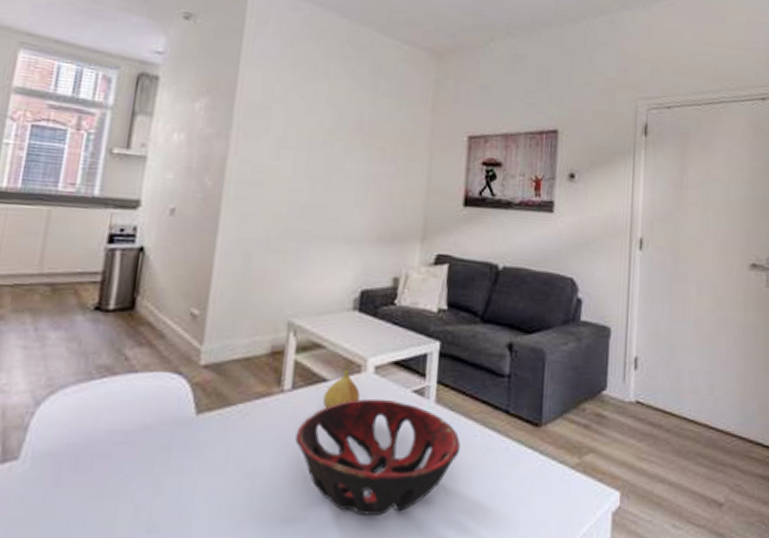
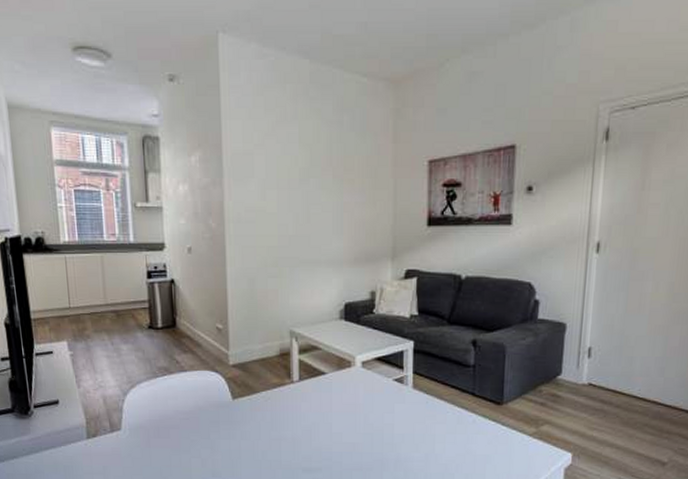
decorative bowl: present [295,398,460,515] -> none [306,386,435,468]
fruit: present [322,370,360,409] -> none [323,365,352,394]

